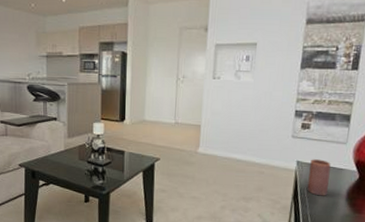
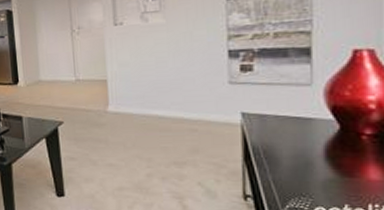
candle: present [307,159,331,196] -> none [261,108,294,156]

